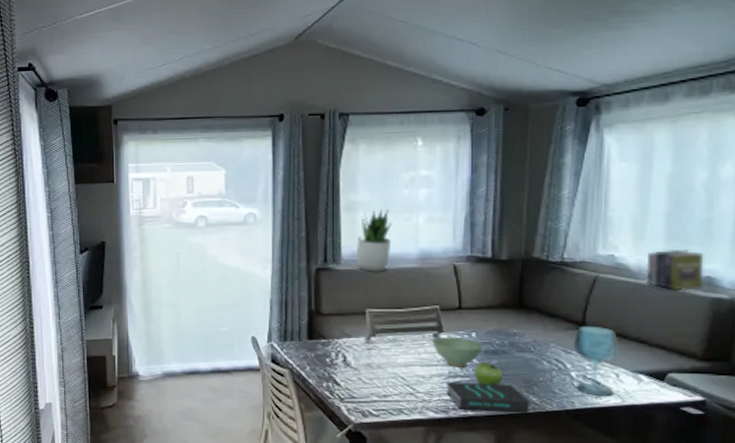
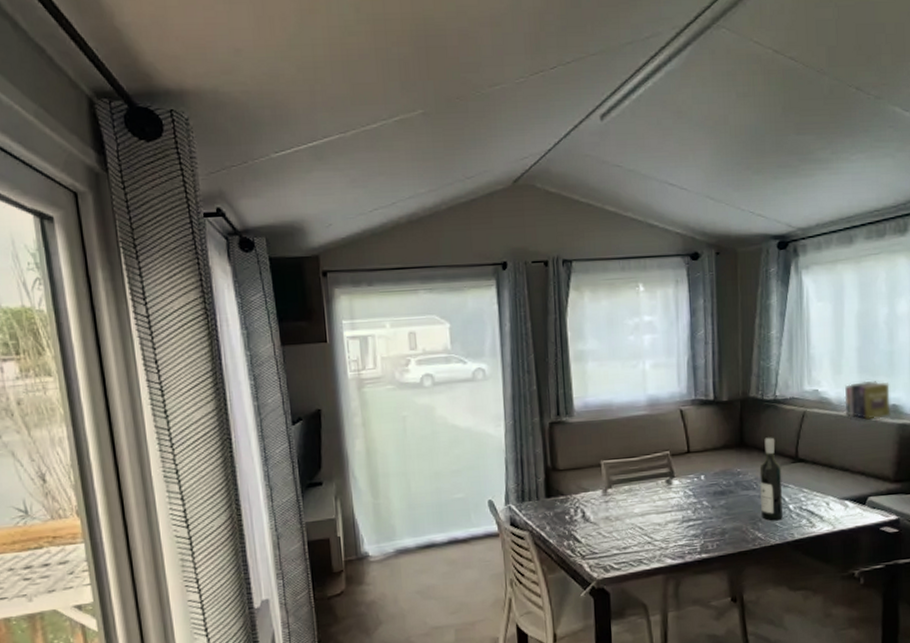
planter: present [355,209,392,272] -> none [587,357,621,423]
bowl: present [432,336,483,367] -> none [665,481,712,511]
book: present [445,381,529,412] -> none [680,523,756,553]
fruit: present [475,362,504,386] -> none [705,503,732,526]
bottle: none [538,300,565,387] -> present [759,437,783,521]
wine glass: present [573,325,620,397] -> none [789,458,829,525]

